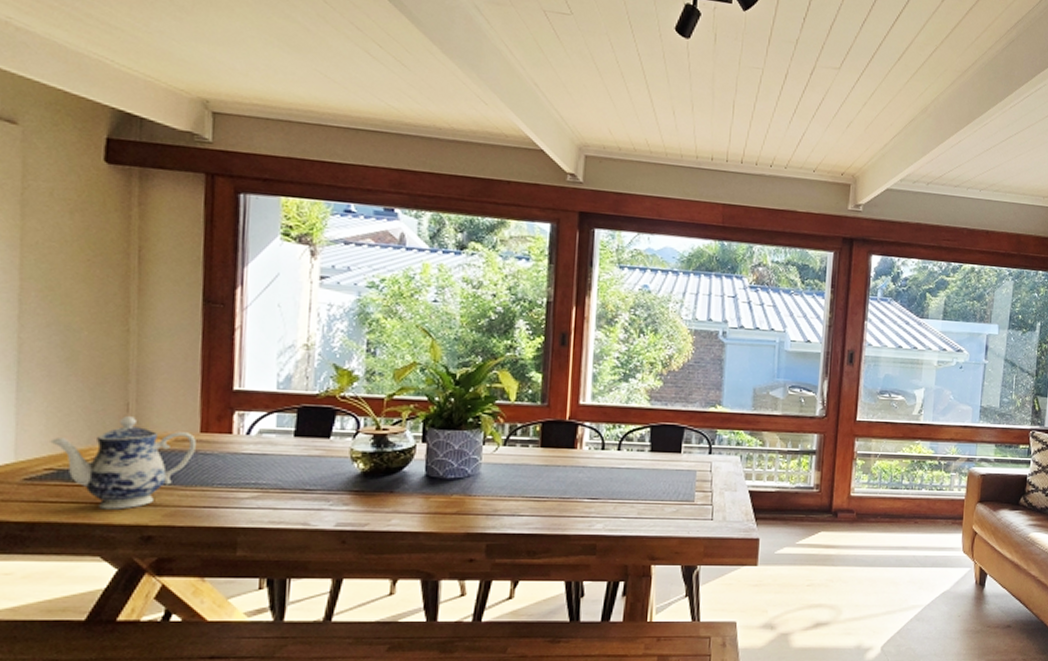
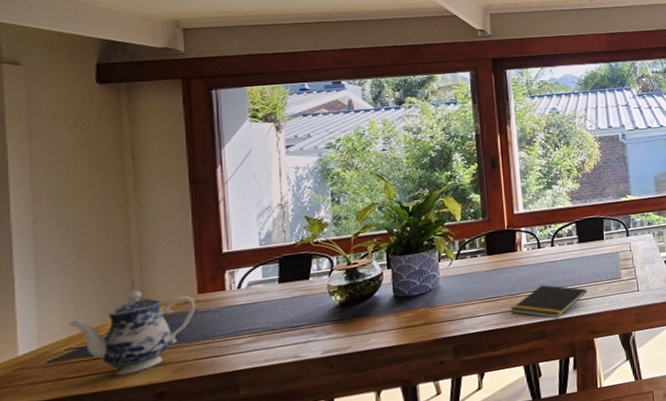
notepad: none [559,492,652,535] -> present [510,284,587,319]

